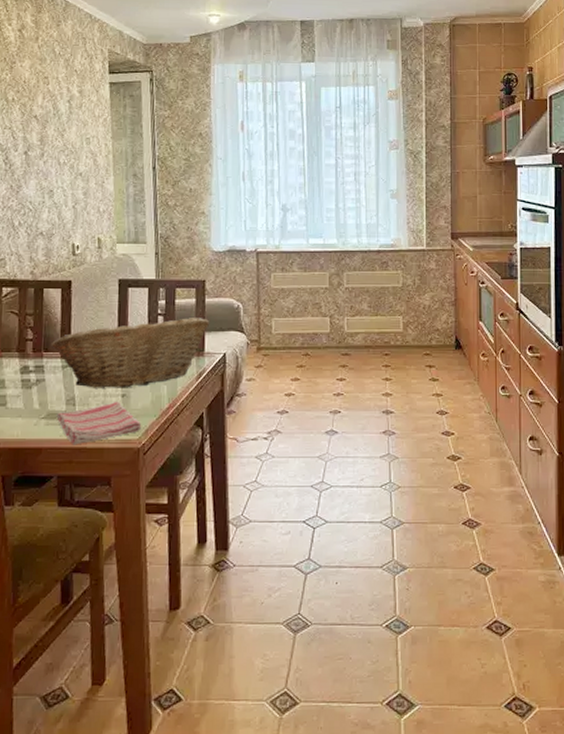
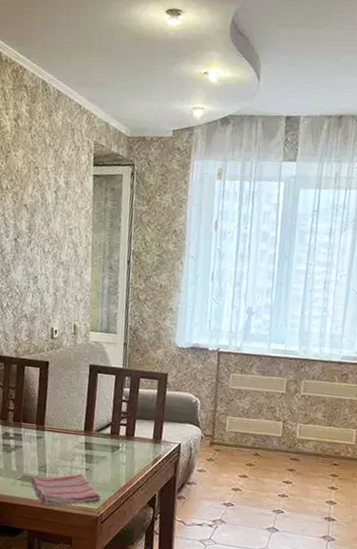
fruit basket: present [50,318,209,388] -> none [28,402,168,464]

